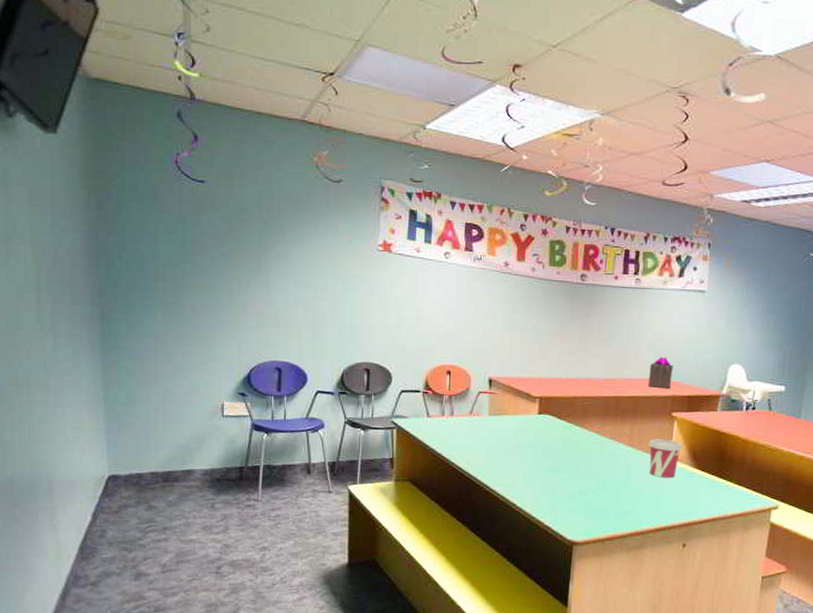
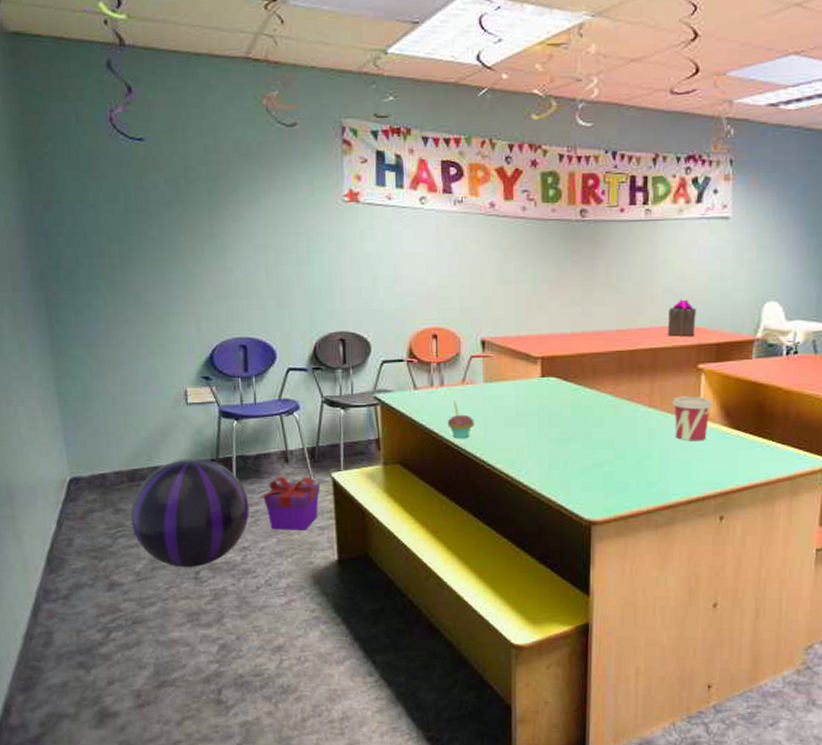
beach ball: none [162,464,271,563] -> present [130,458,249,568]
gift box: none [280,485,338,535] -> present [258,476,321,531]
cupcake: none [454,429,478,463] -> present [447,401,474,439]

